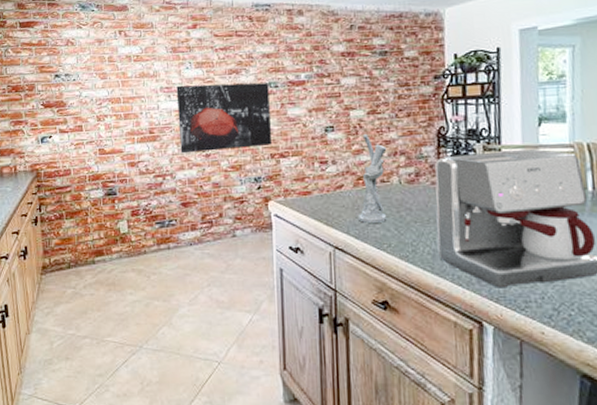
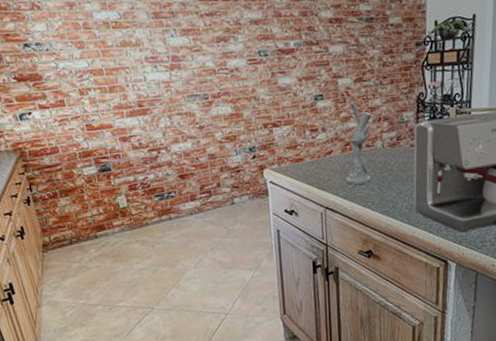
wall art: present [176,83,273,154] -> none [162,51,265,127]

